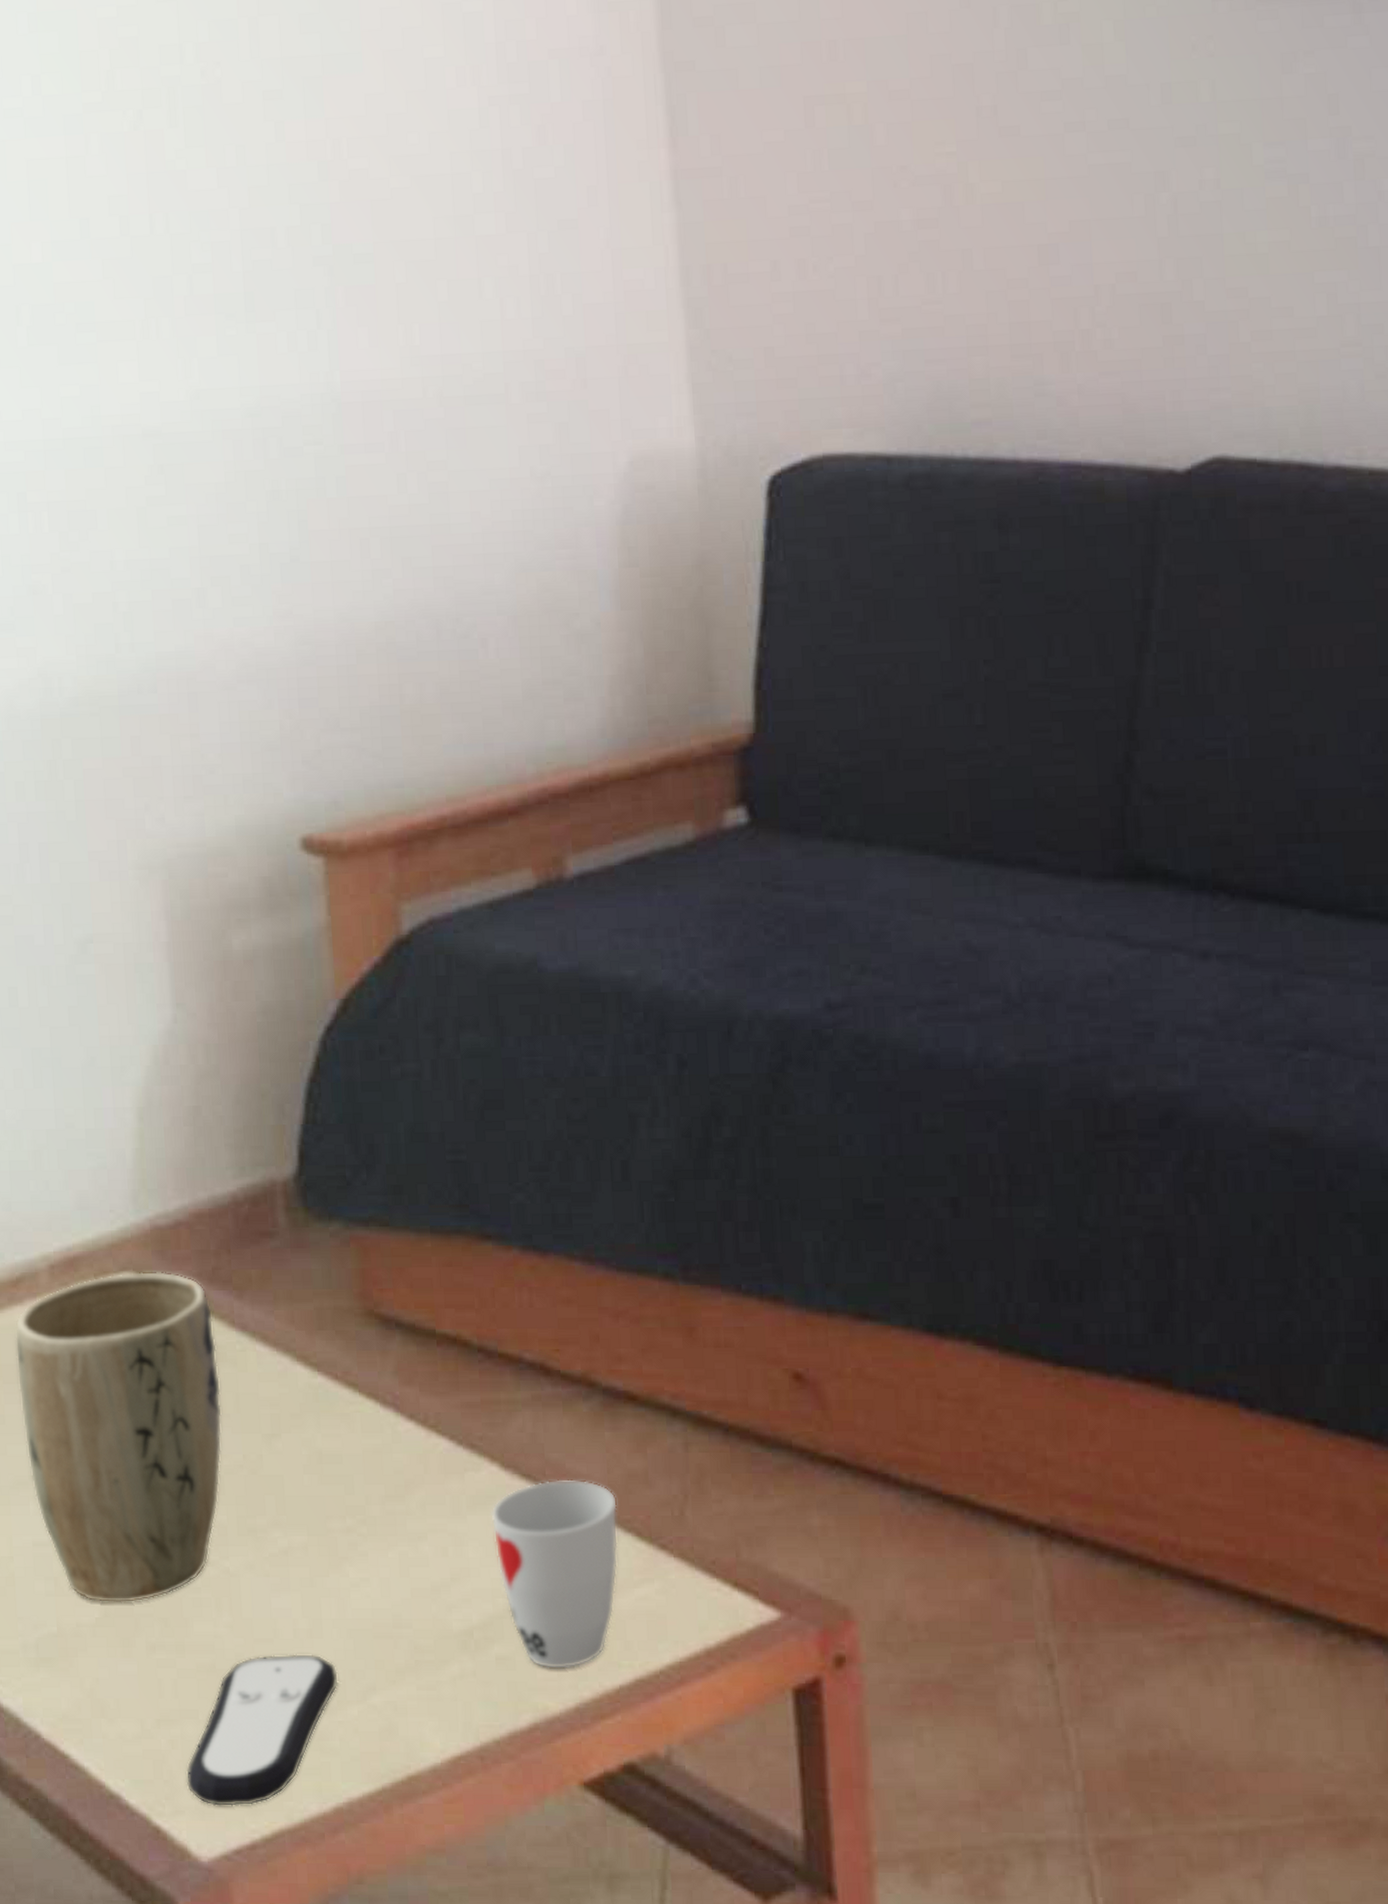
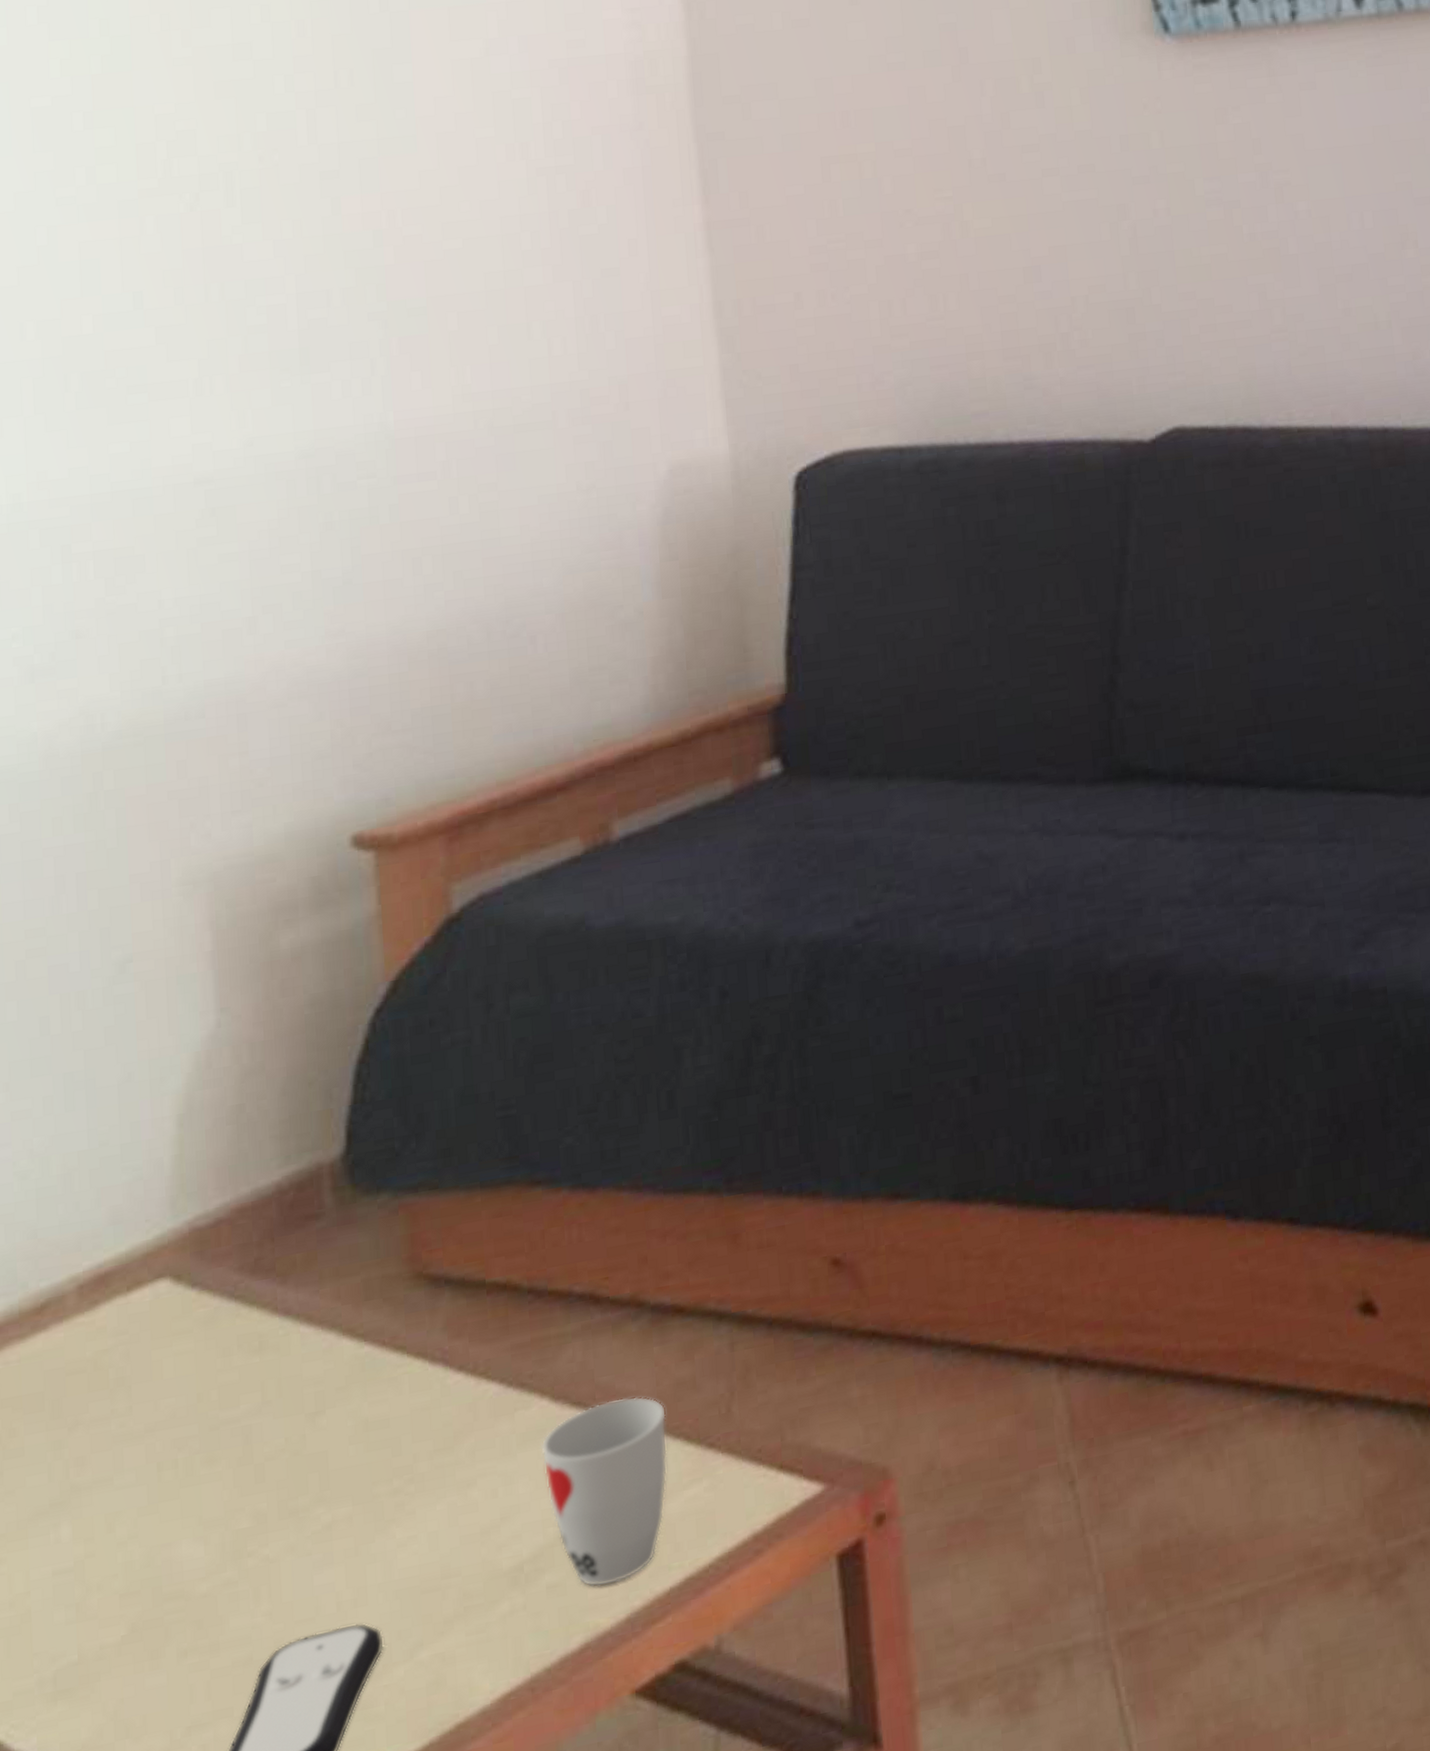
plant pot: present [14,1271,223,1603] -> none [37,1270,264,1620]

